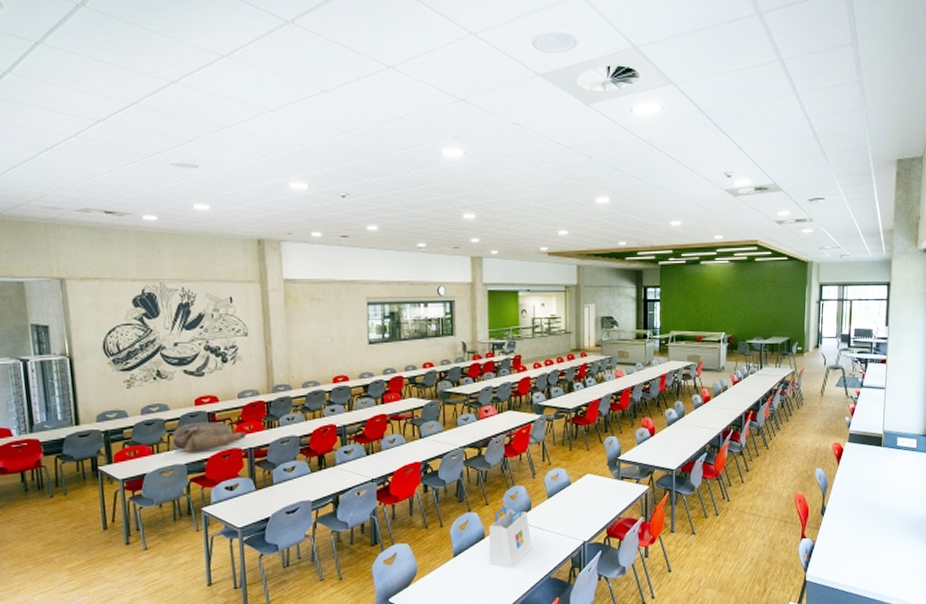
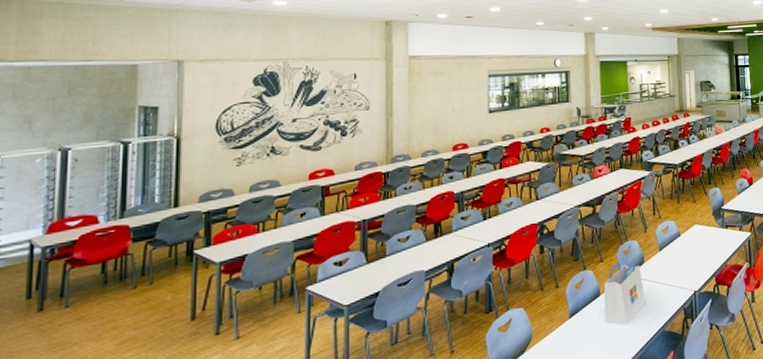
jacket: present [172,422,247,452] -> none [281,195,361,228]

